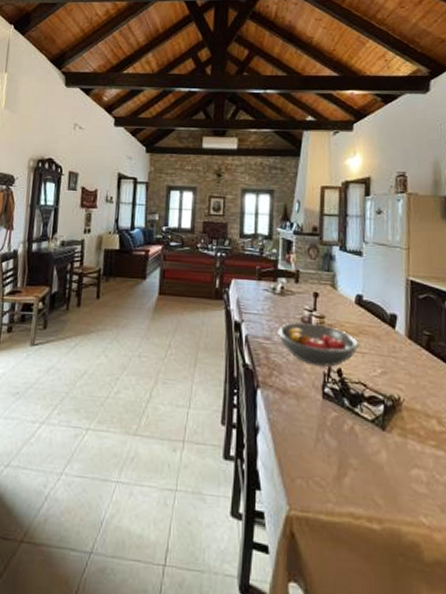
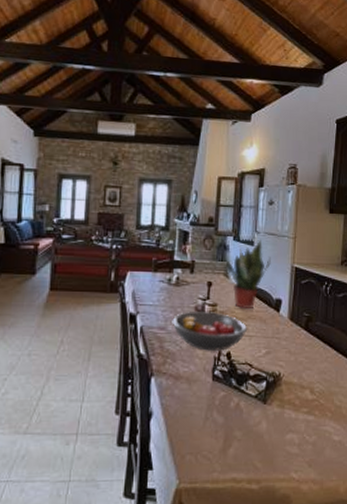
potted plant: none [333,249,382,323] -> present [226,239,271,308]

